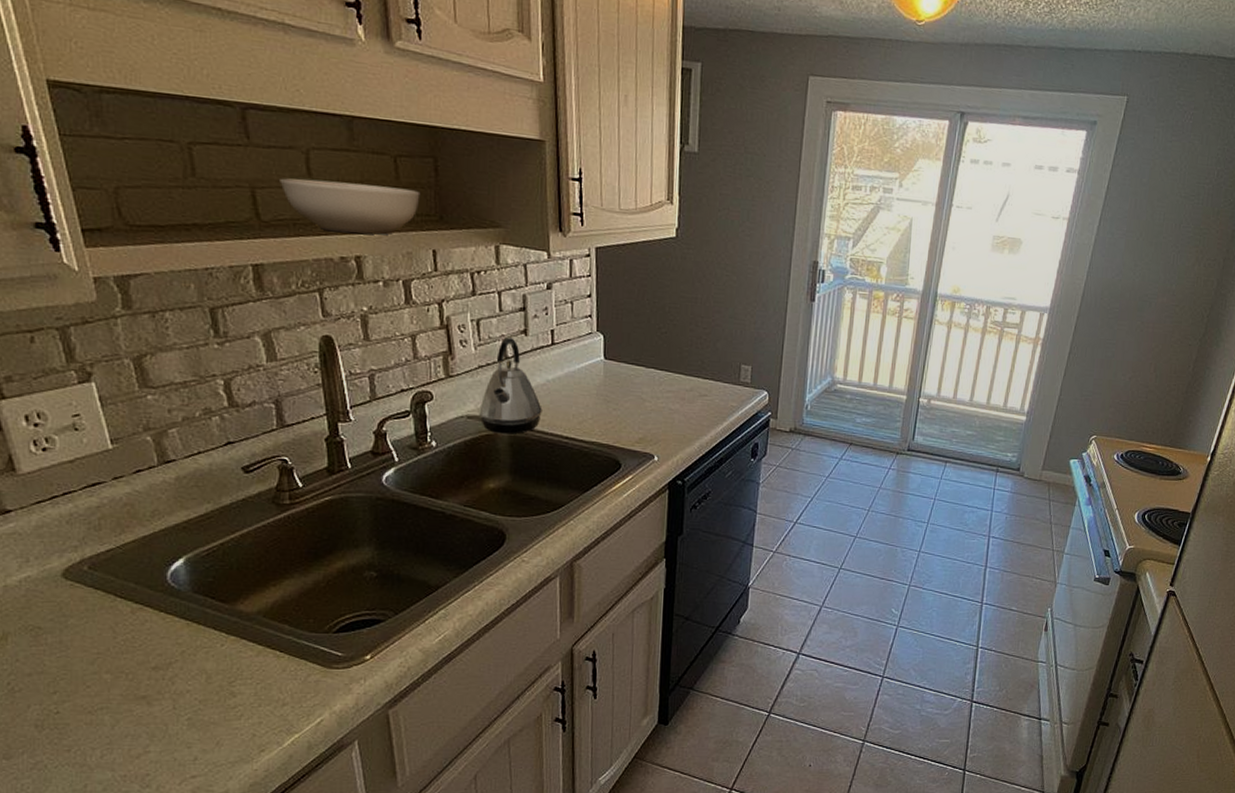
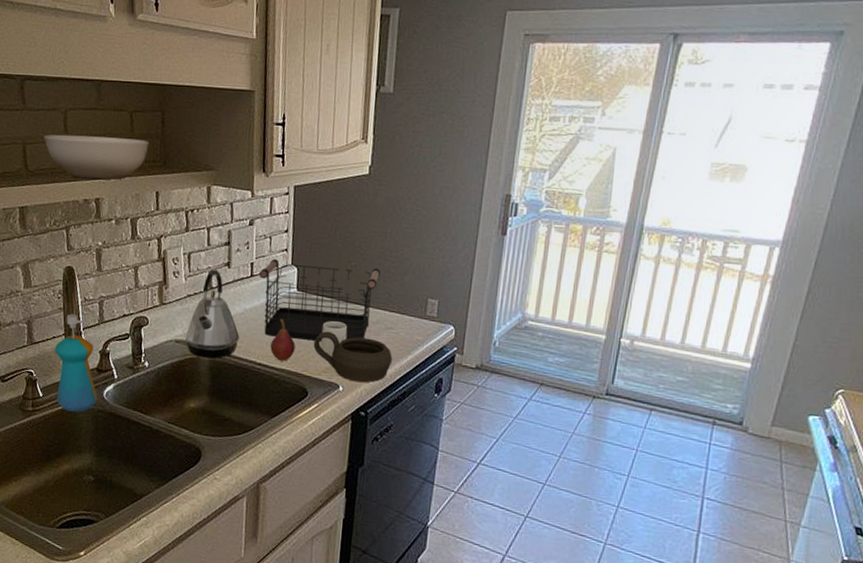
soap dispenser: none [314,390,374,502] -> present [54,313,97,412]
dish rack: none [561,326,693,411] -> present [259,259,381,341]
fruit: none [578,389,605,433] -> present [270,319,295,361]
ceramic pot: none [625,400,709,452] -> present [313,331,393,383]
mug: none [632,390,661,427] -> present [320,321,348,357]

